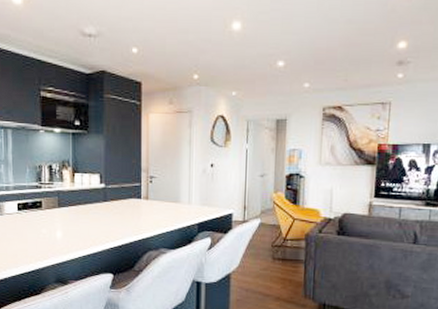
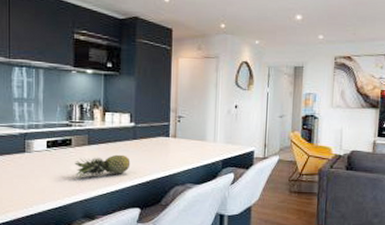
fruit: none [45,217,102,243] -> present [74,154,131,179]

